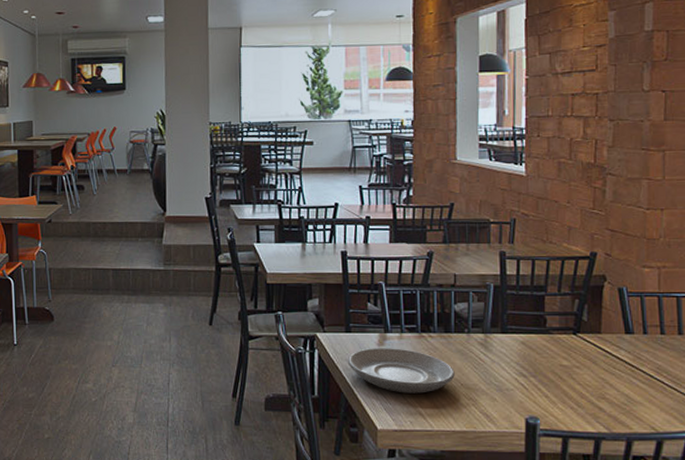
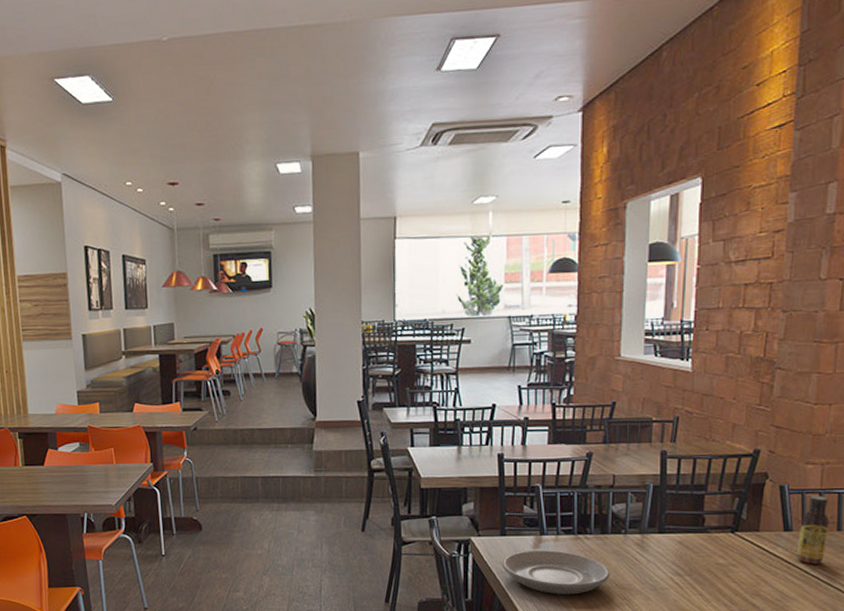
sauce bottle: none [639,299,670,368] -> present [796,495,830,564]

